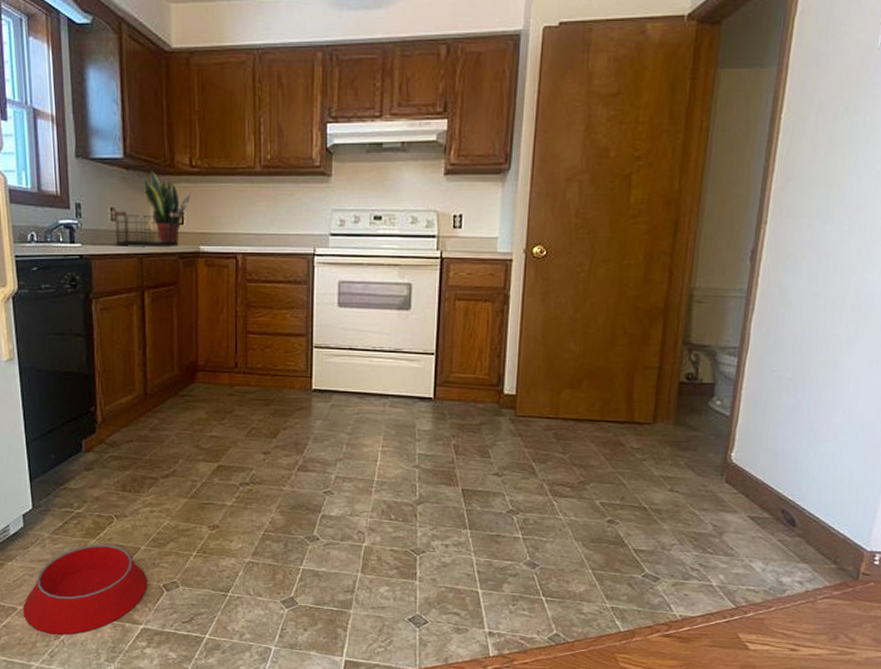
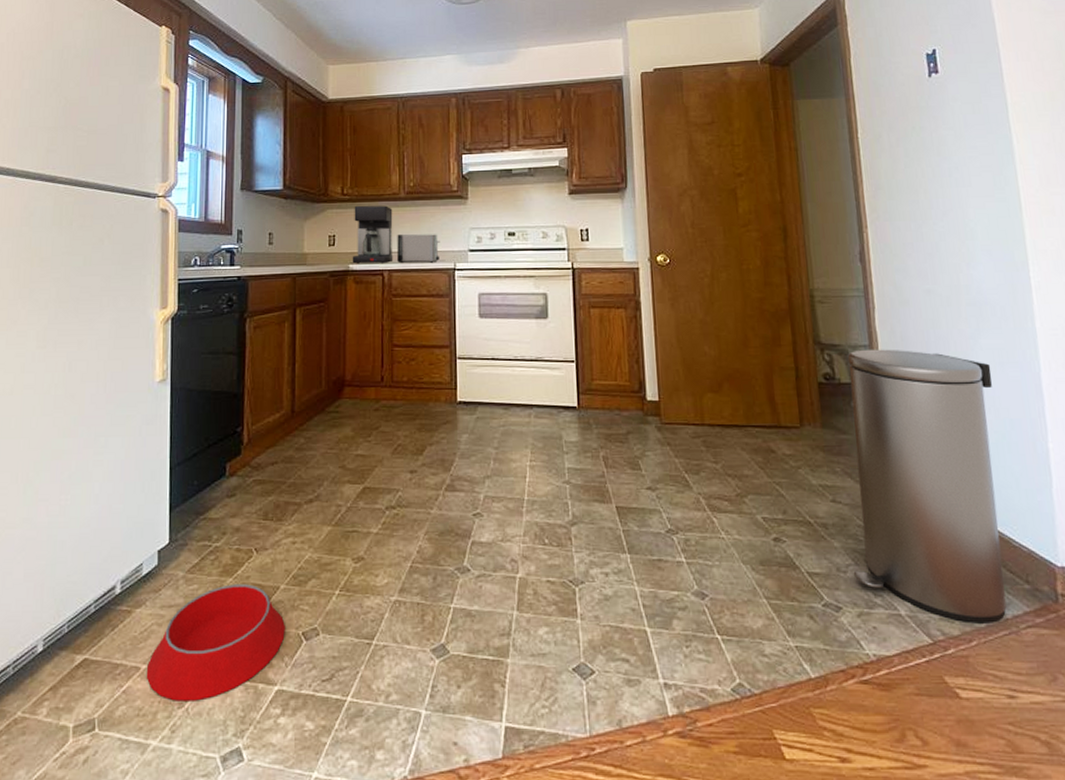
dish rack: present [111,210,182,248] -> none [269,234,333,268]
potted plant: present [144,170,193,242] -> none [300,199,344,262]
coffee maker: none [202,181,248,247] -> present [352,205,393,264]
toaster: none [252,215,299,247] -> present [397,234,440,264]
pedal bin: none [676,351,858,594] -> present [847,349,1007,624]

